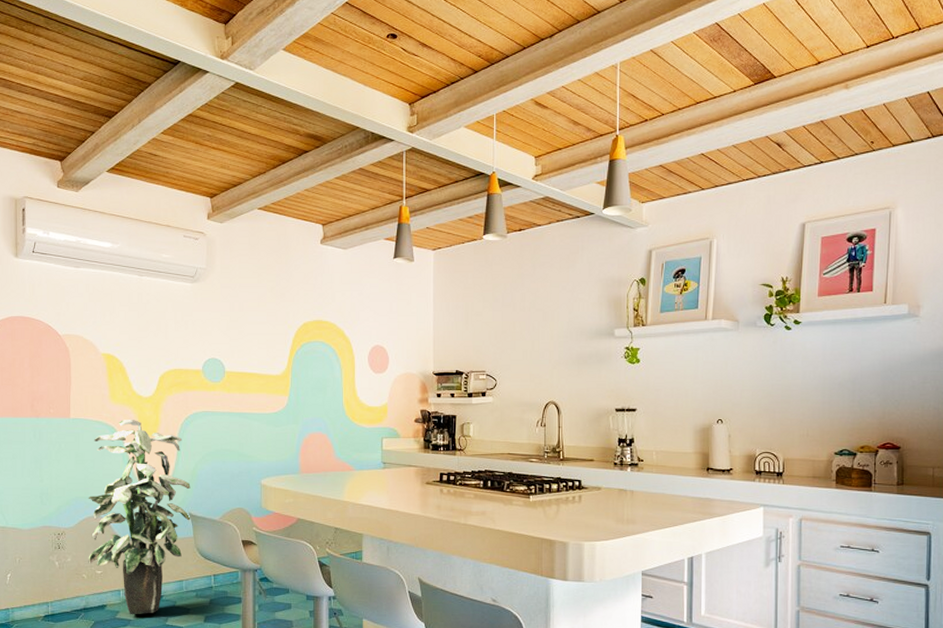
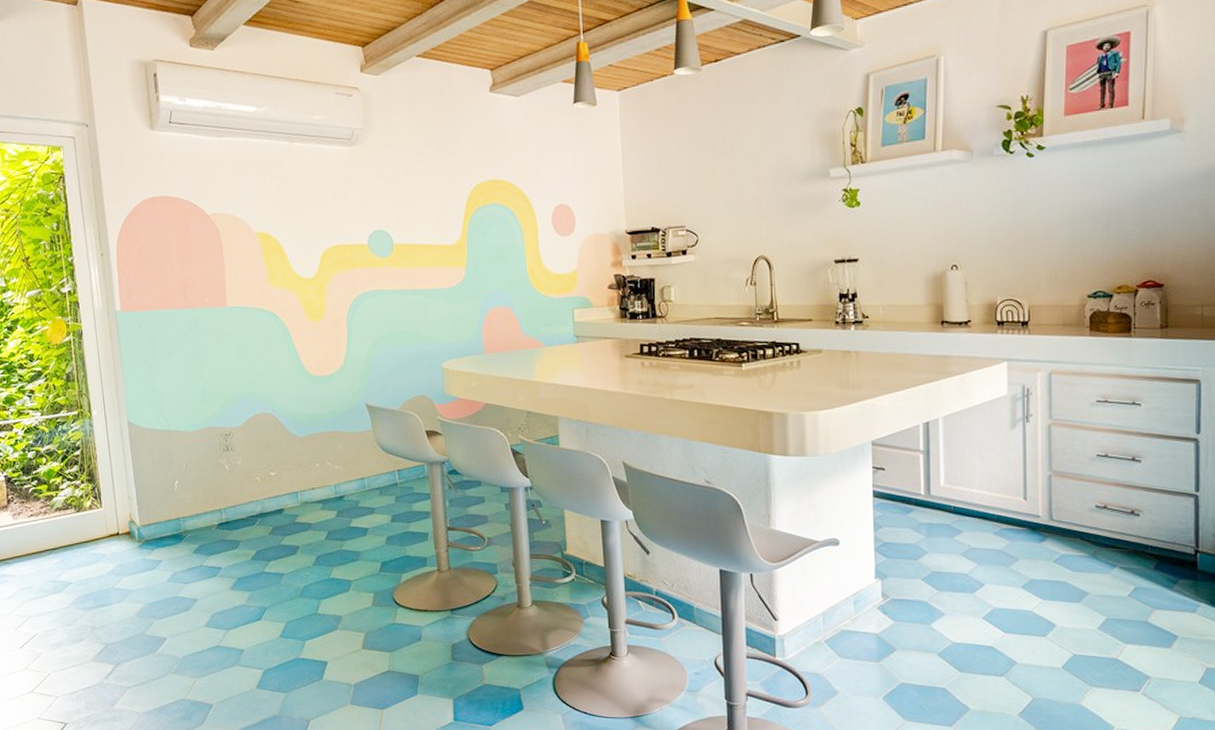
indoor plant: present [88,420,191,615] -> none [254,304,368,518]

